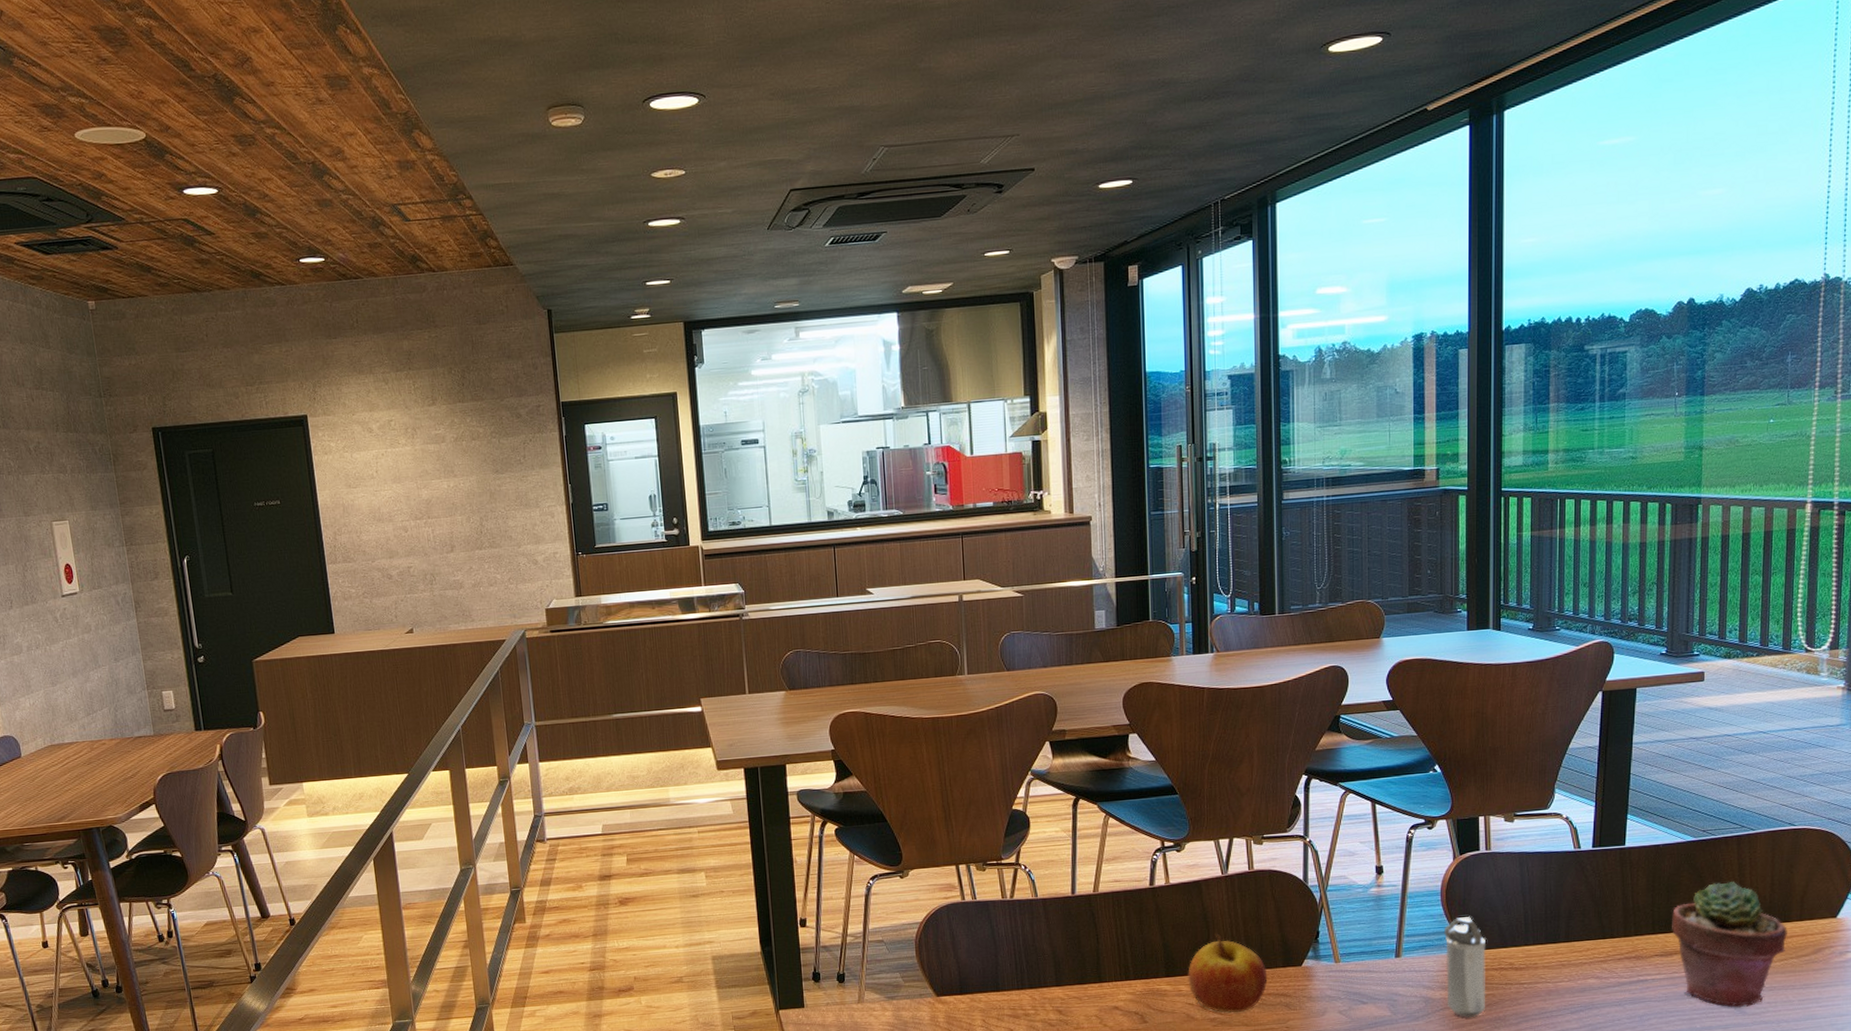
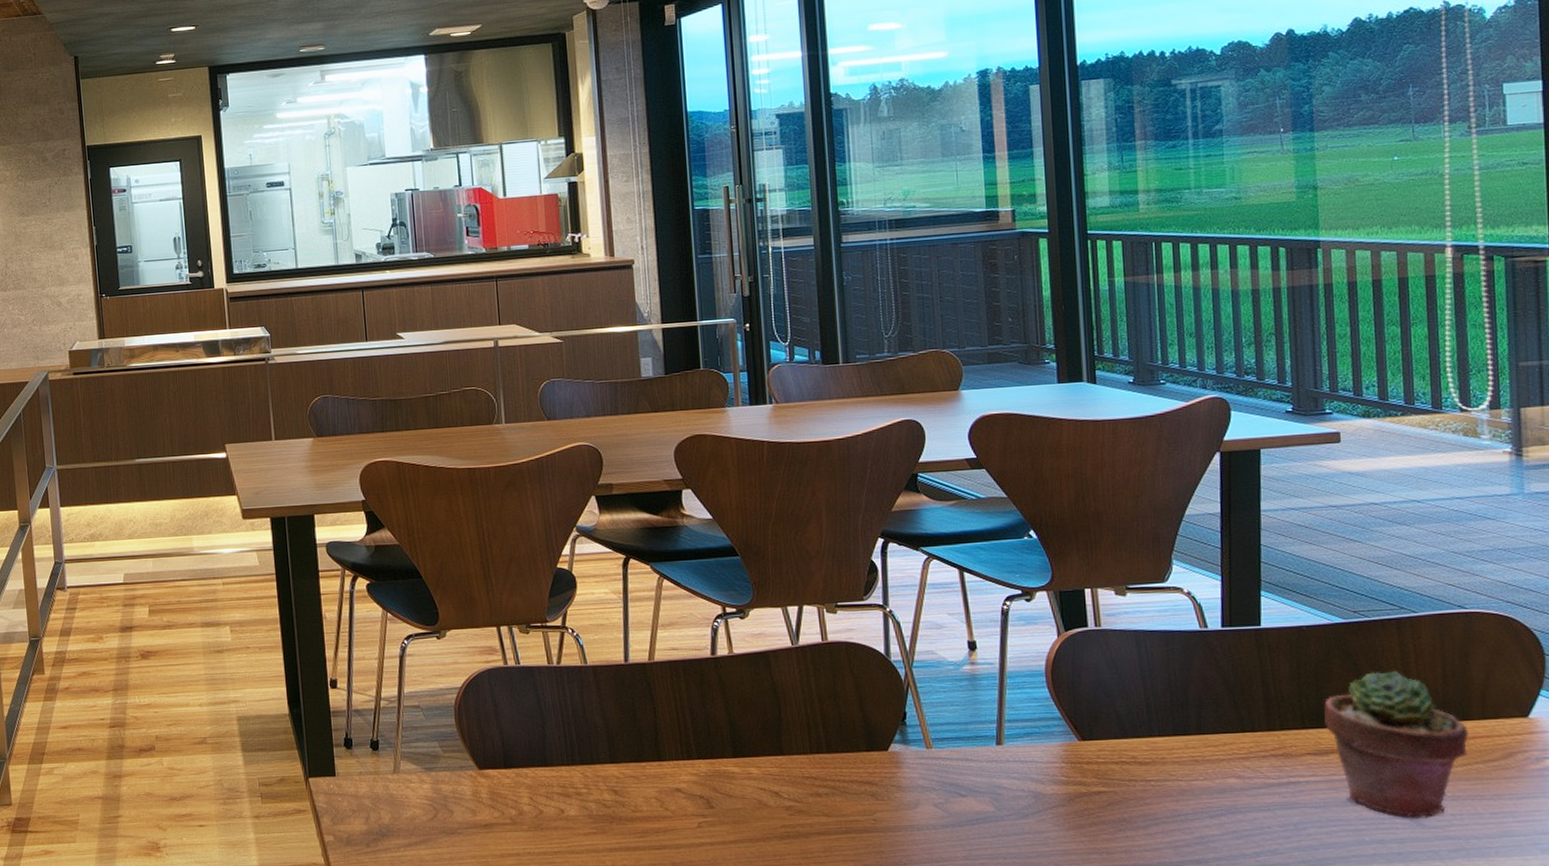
apple: present [1188,933,1268,1013] -> none [758,711,850,801]
shaker: present [1443,917,1486,1018] -> none [1051,701,1107,818]

